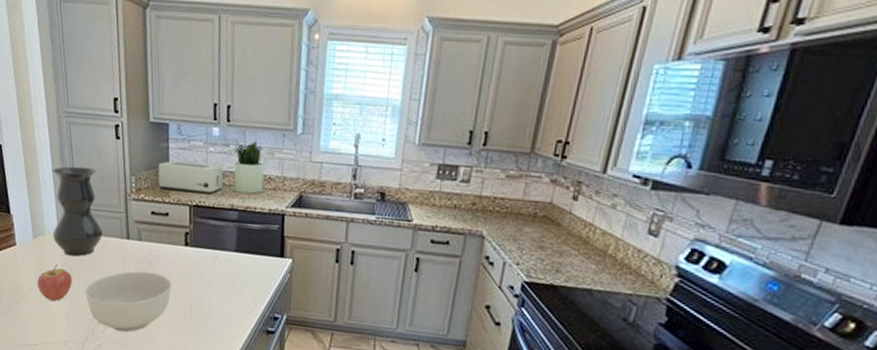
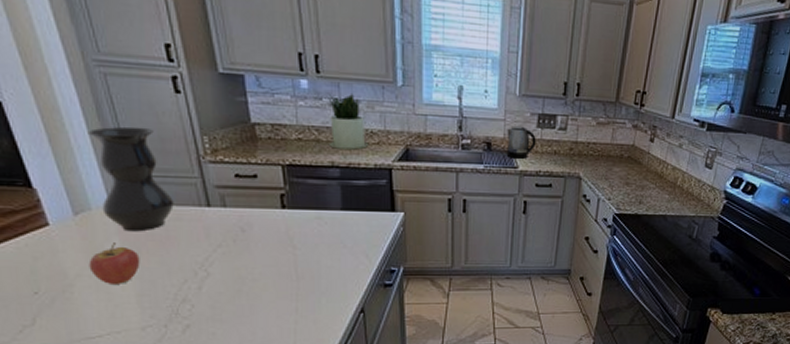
bowl: present [85,271,172,332] -> none [160,240,272,307]
toaster: present [158,160,224,195] -> none [237,116,320,152]
kettle: none [400,176,434,213] -> present [506,125,536,160]

